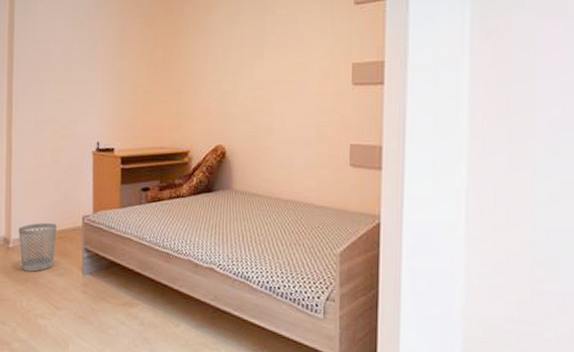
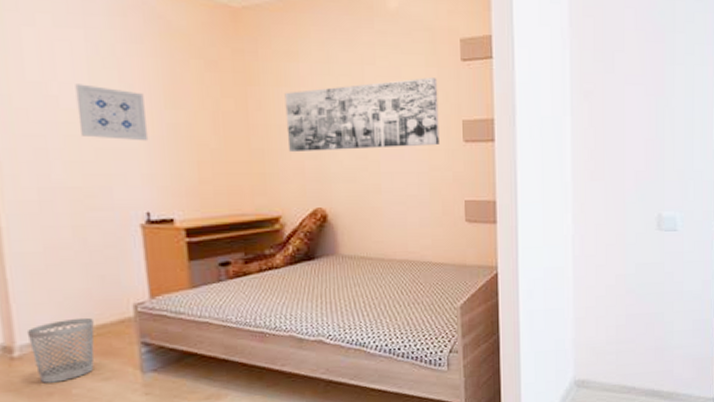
wall art: none [62,41,104,85] -> present [75,84,149,141]
wall art: none [199,23,330,95] -> present [284,78,440,153]

